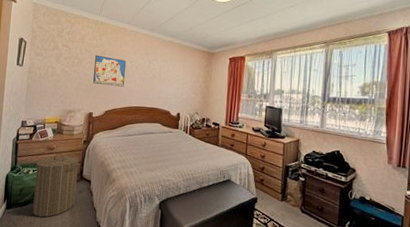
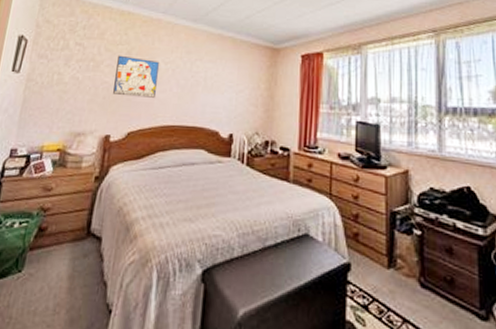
laundry hamper: present [32,152,79,218] -> none [12,194,87,297]

